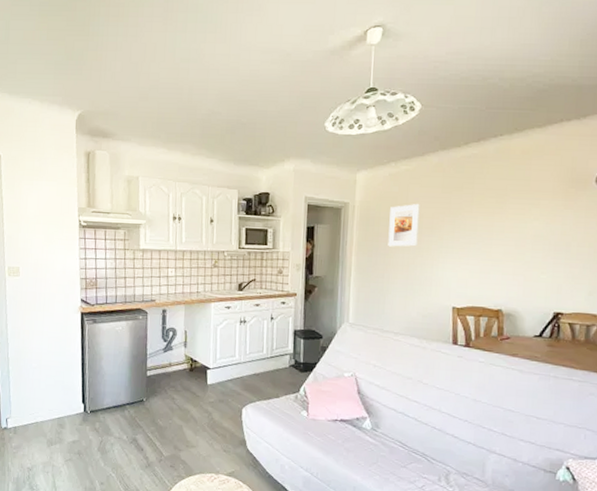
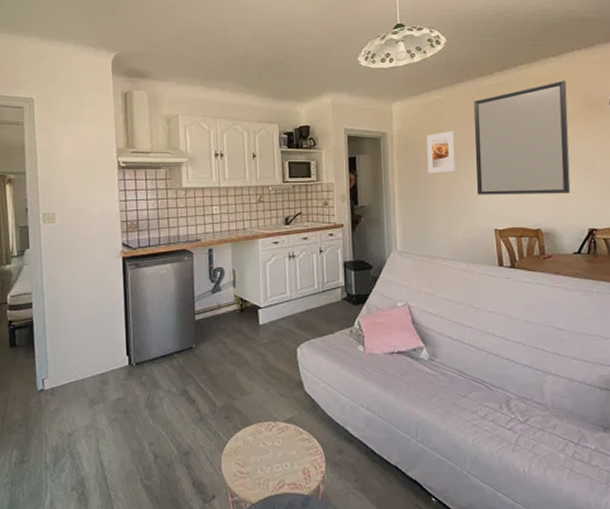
home mirror: none [437,154,549,275] -> present [473,80,571,195]

